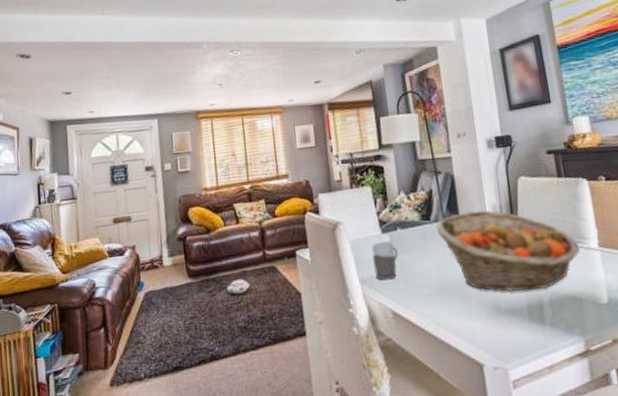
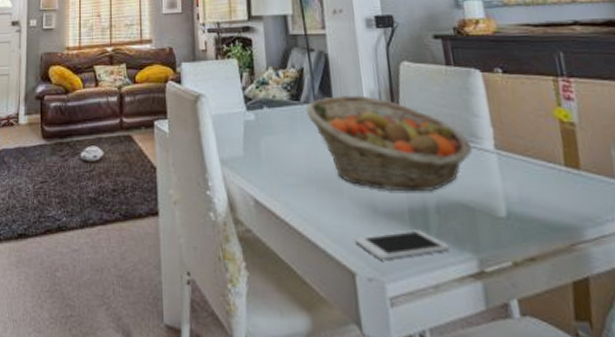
mug: present [372,242,398,280] -> none [235,121,263,163]
cell phone: none [481,322,562,351] -> present [354,230,450,260]

